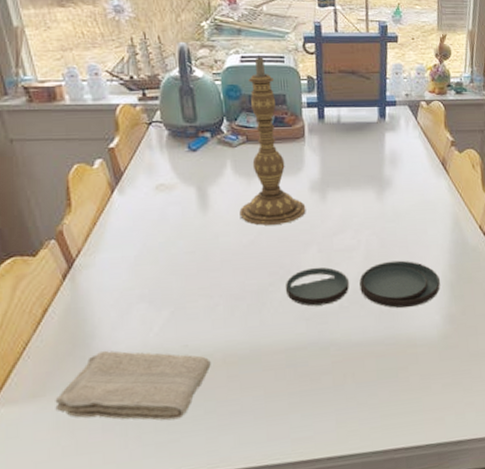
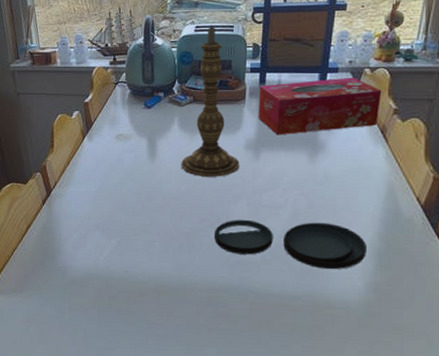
washcloth: present [55,350,211,421] -> none [28,264,145,331]
tissue box: none [319,110,439,174] -> present [258,77,382,135]

